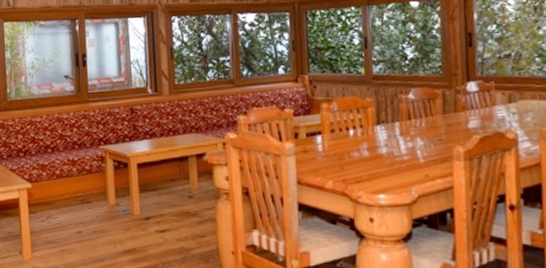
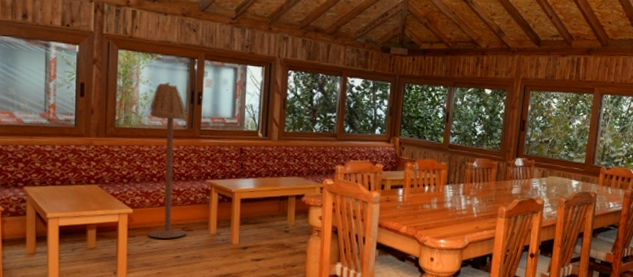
floor lamp: none [37,47,86,213] -> present [148,82,188,239]

